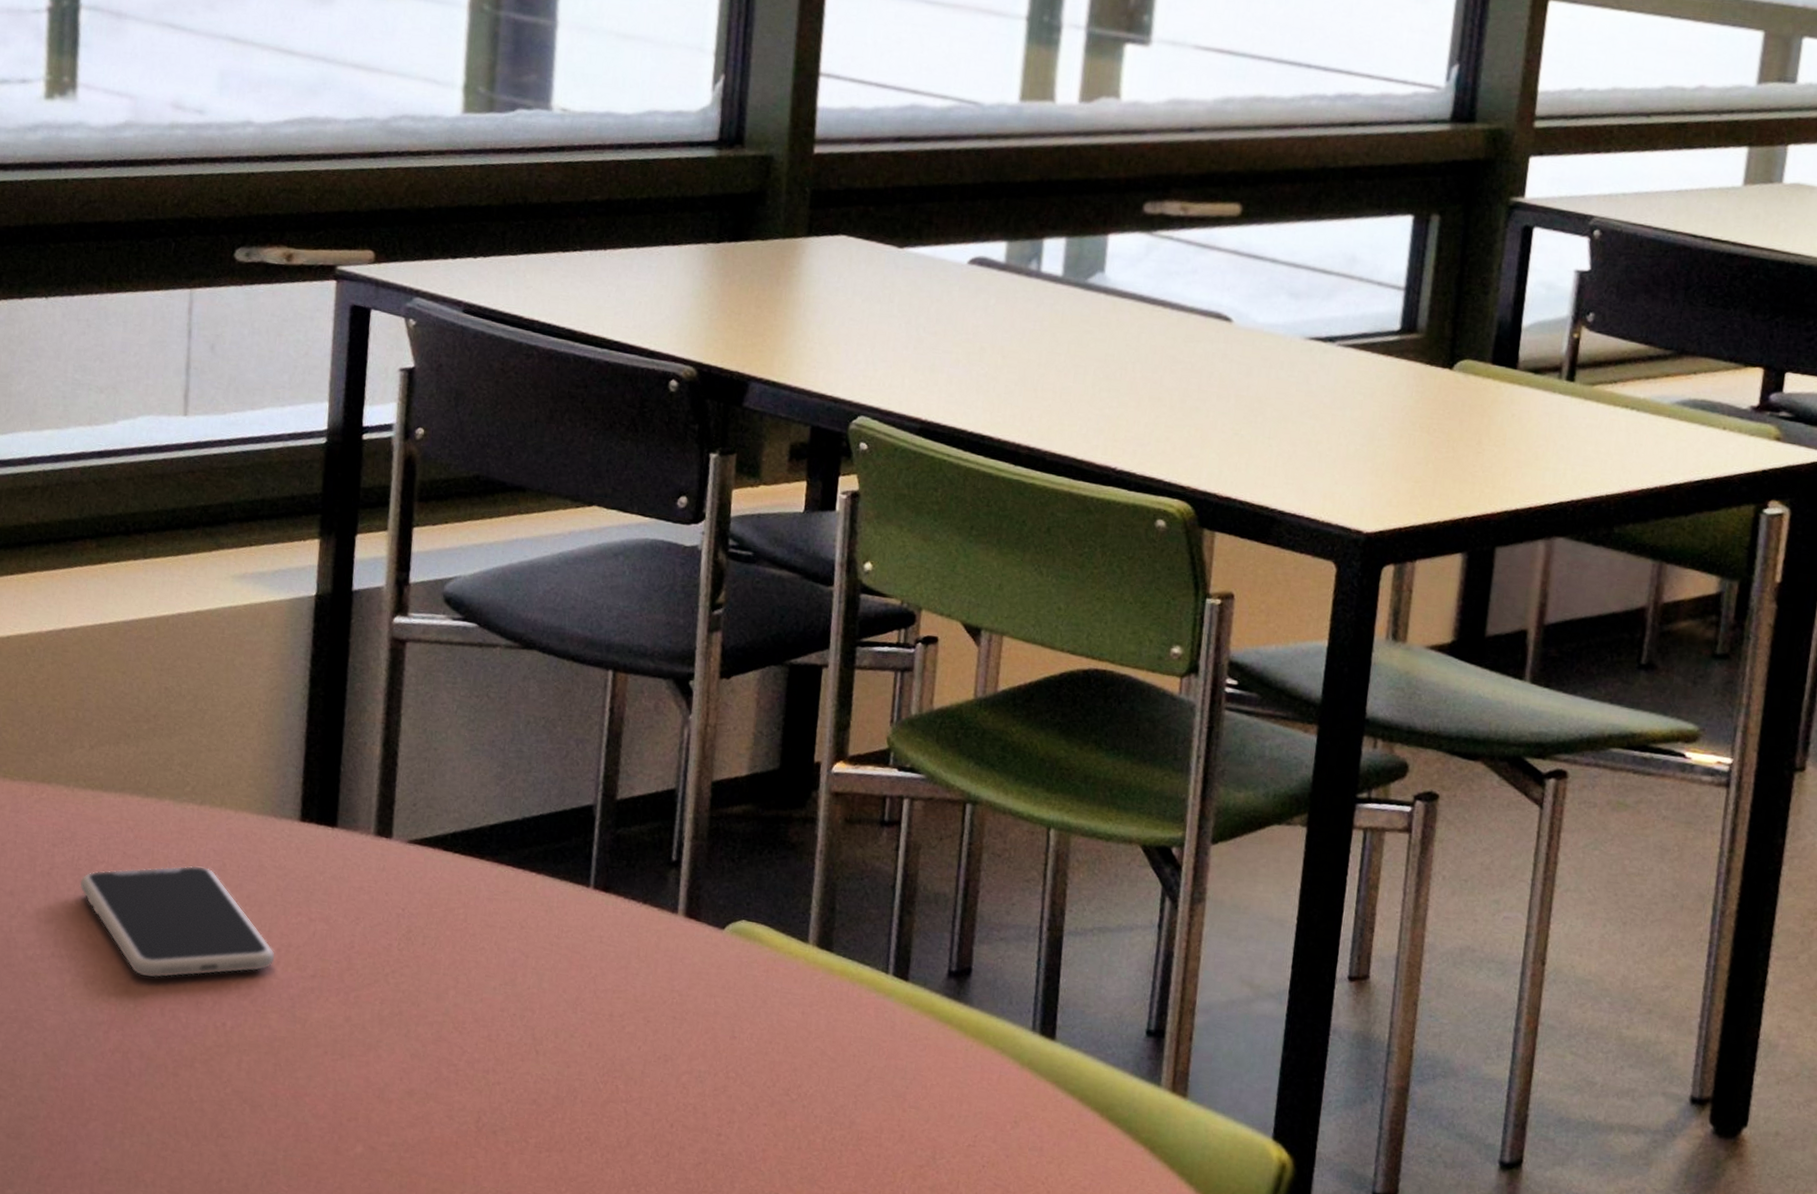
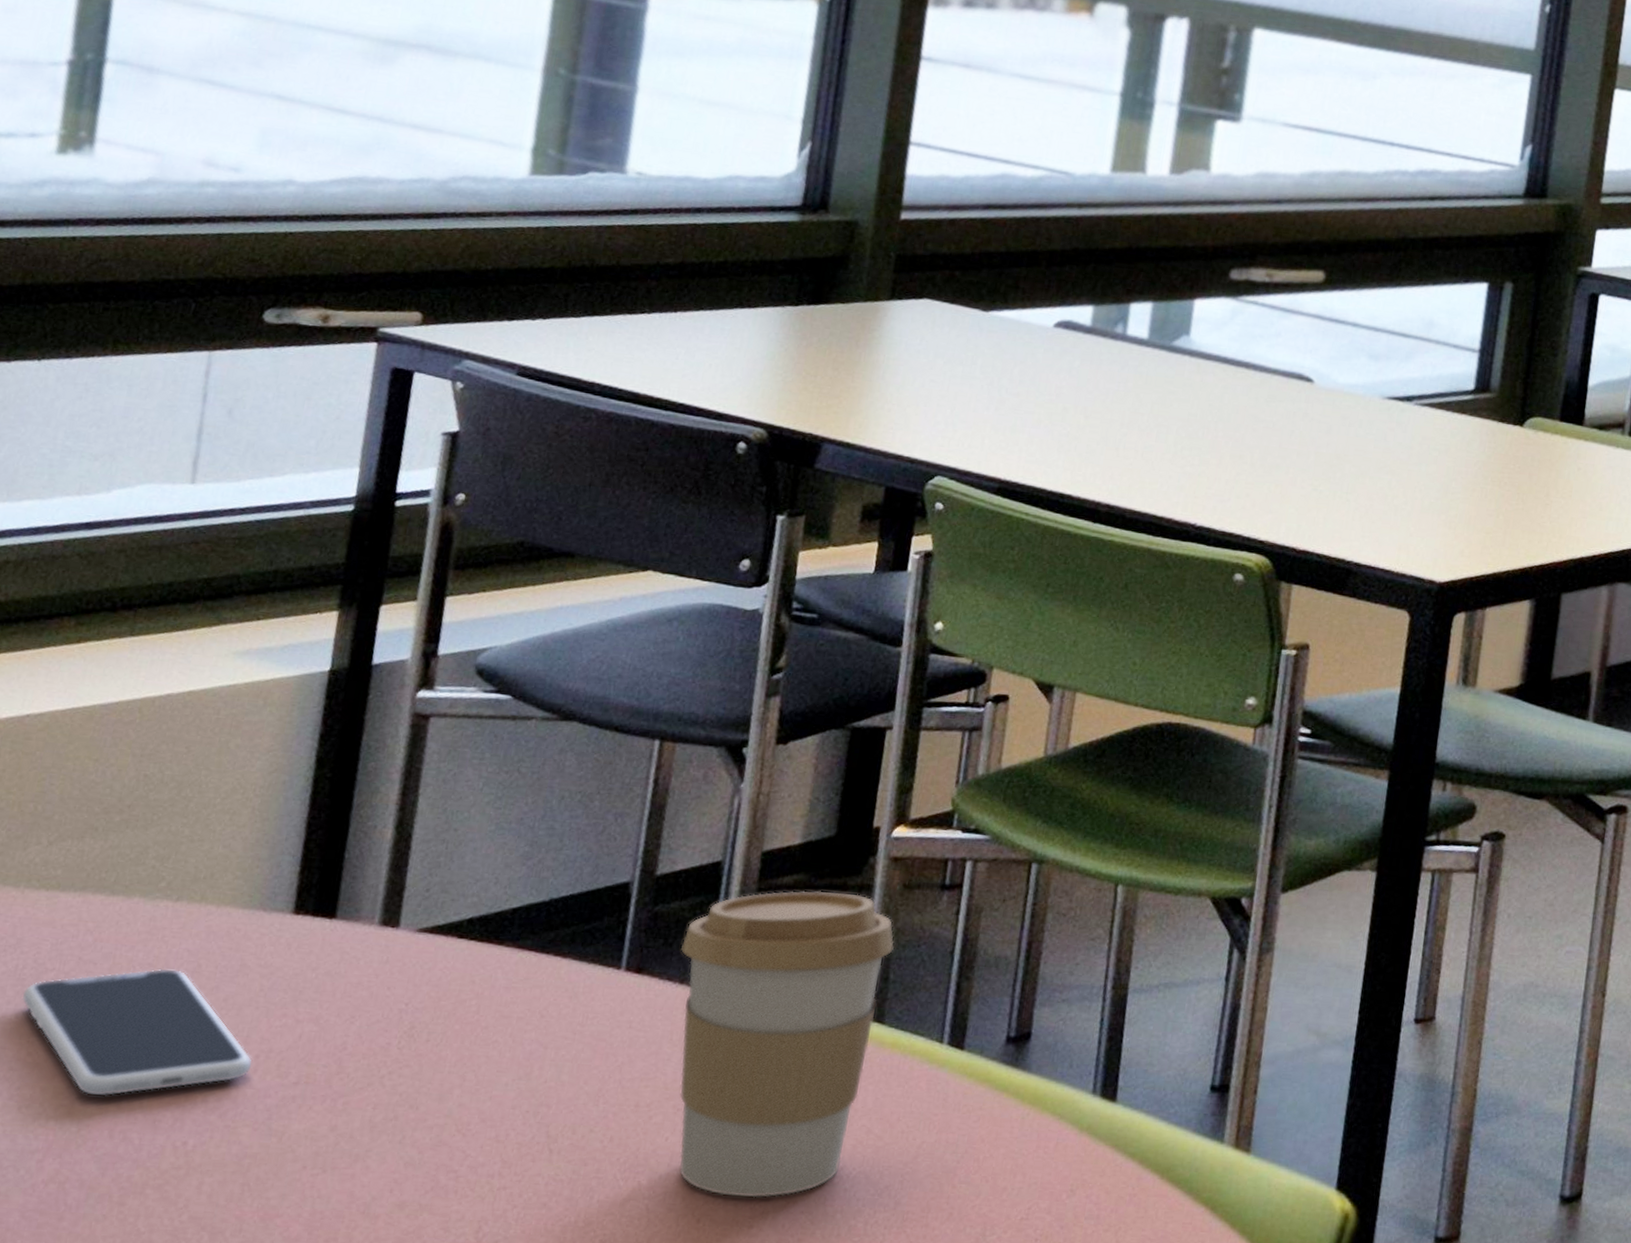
coffee cup: none [642,820,839,1109] -> present [679,890,895,1198]

